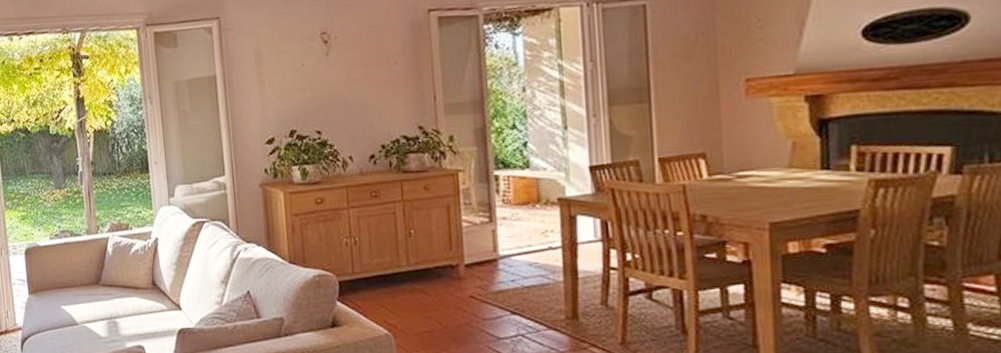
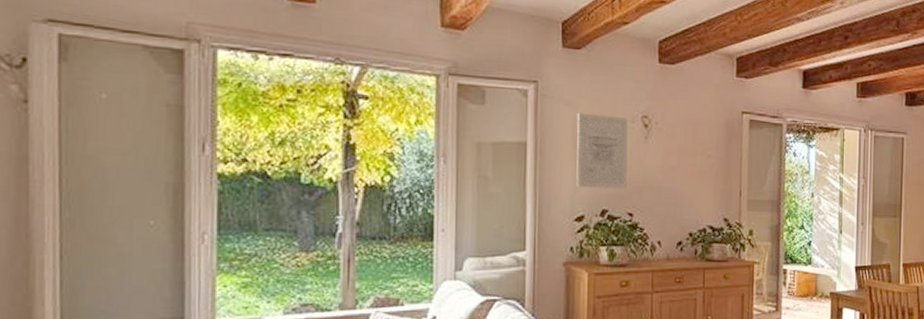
wall art: none [258,37,312,112] -> present [576,112,628,189]

